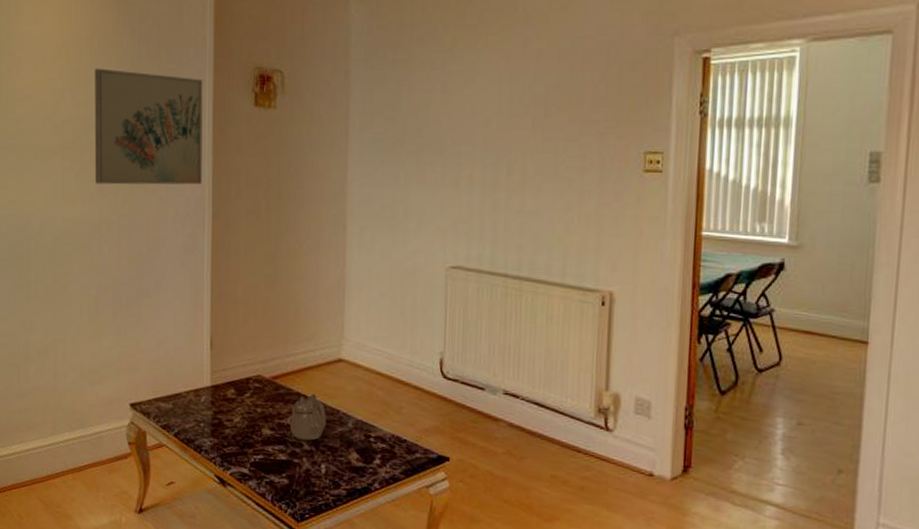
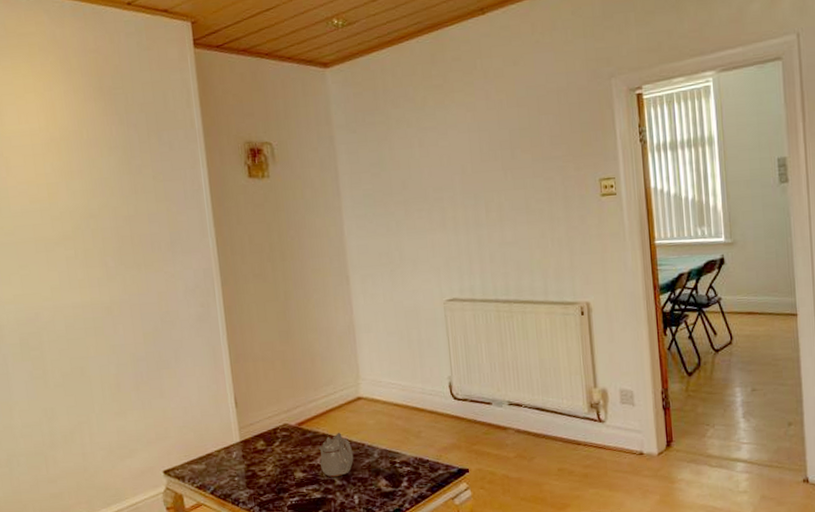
wall art: present [94,68,203,185] -> none [87,158,207,268]

